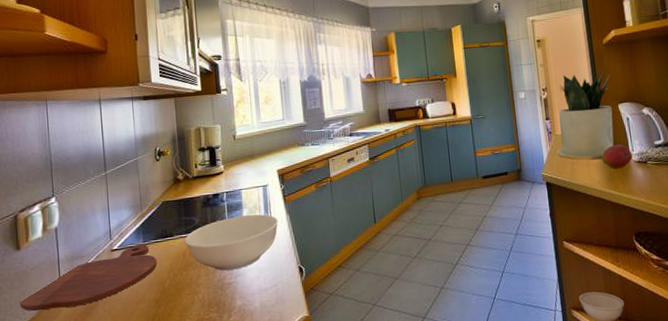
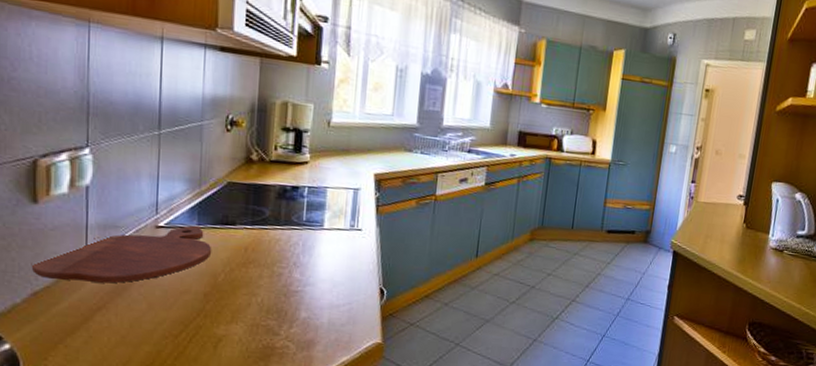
bowl: present [185,214,278,271] -> none [249,217,365,278]
planter: present [556,70,614,160] -> none [693,136,773,237]
fruit: present [602,144,633,169] -> none [738,225,771,252]

